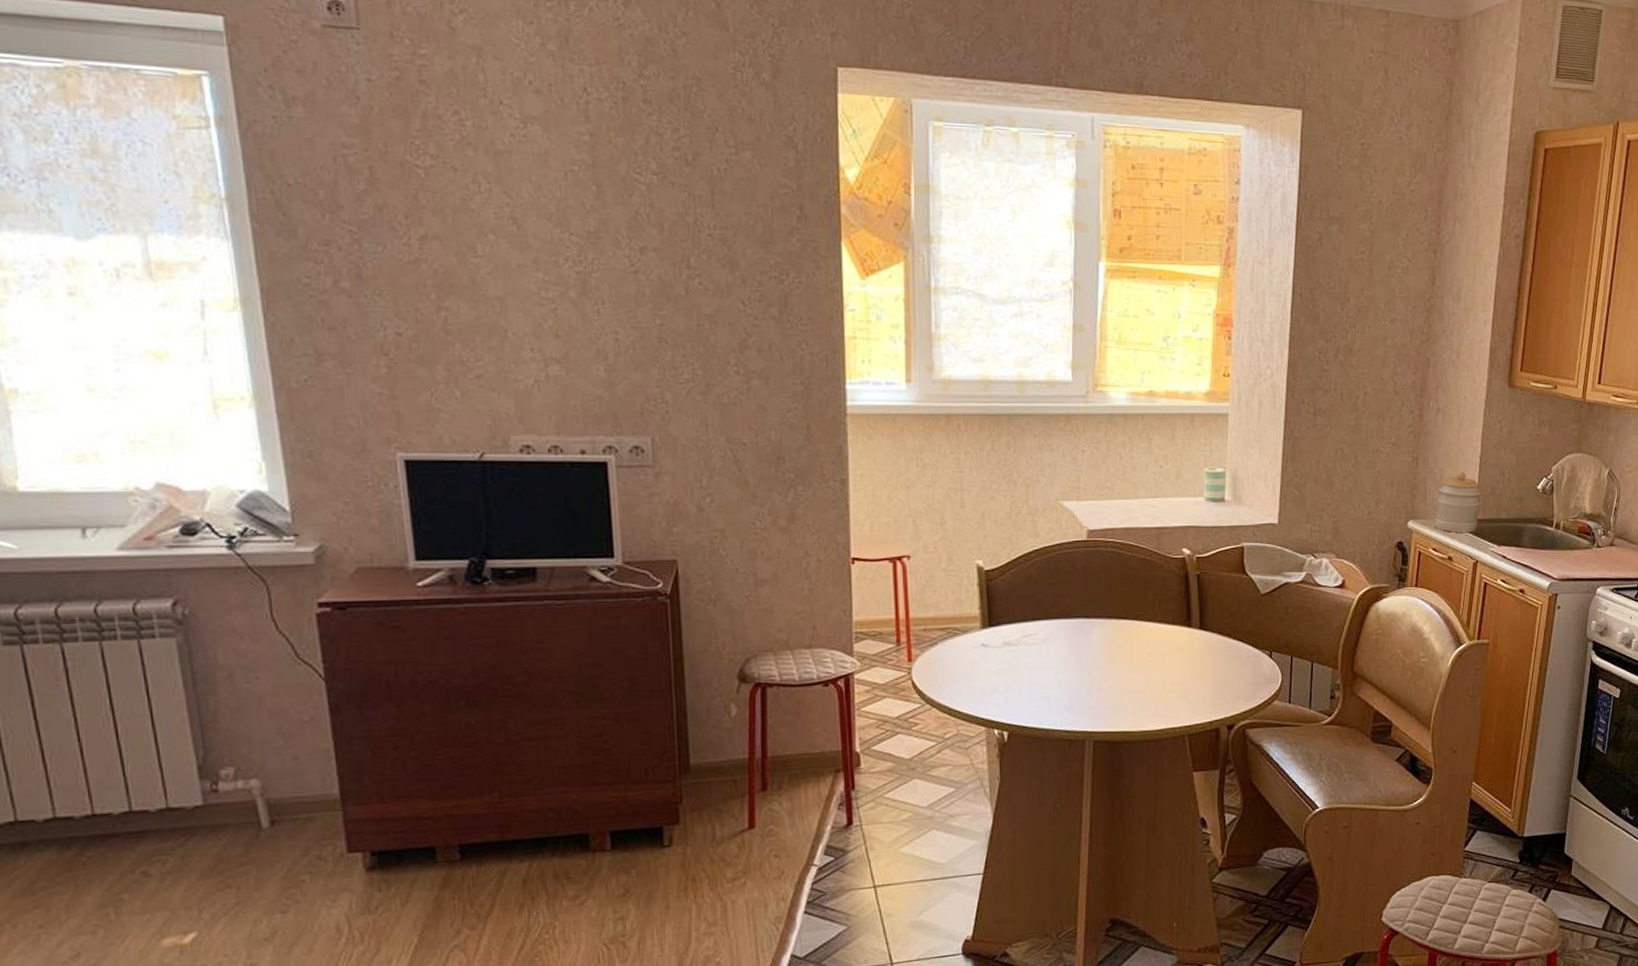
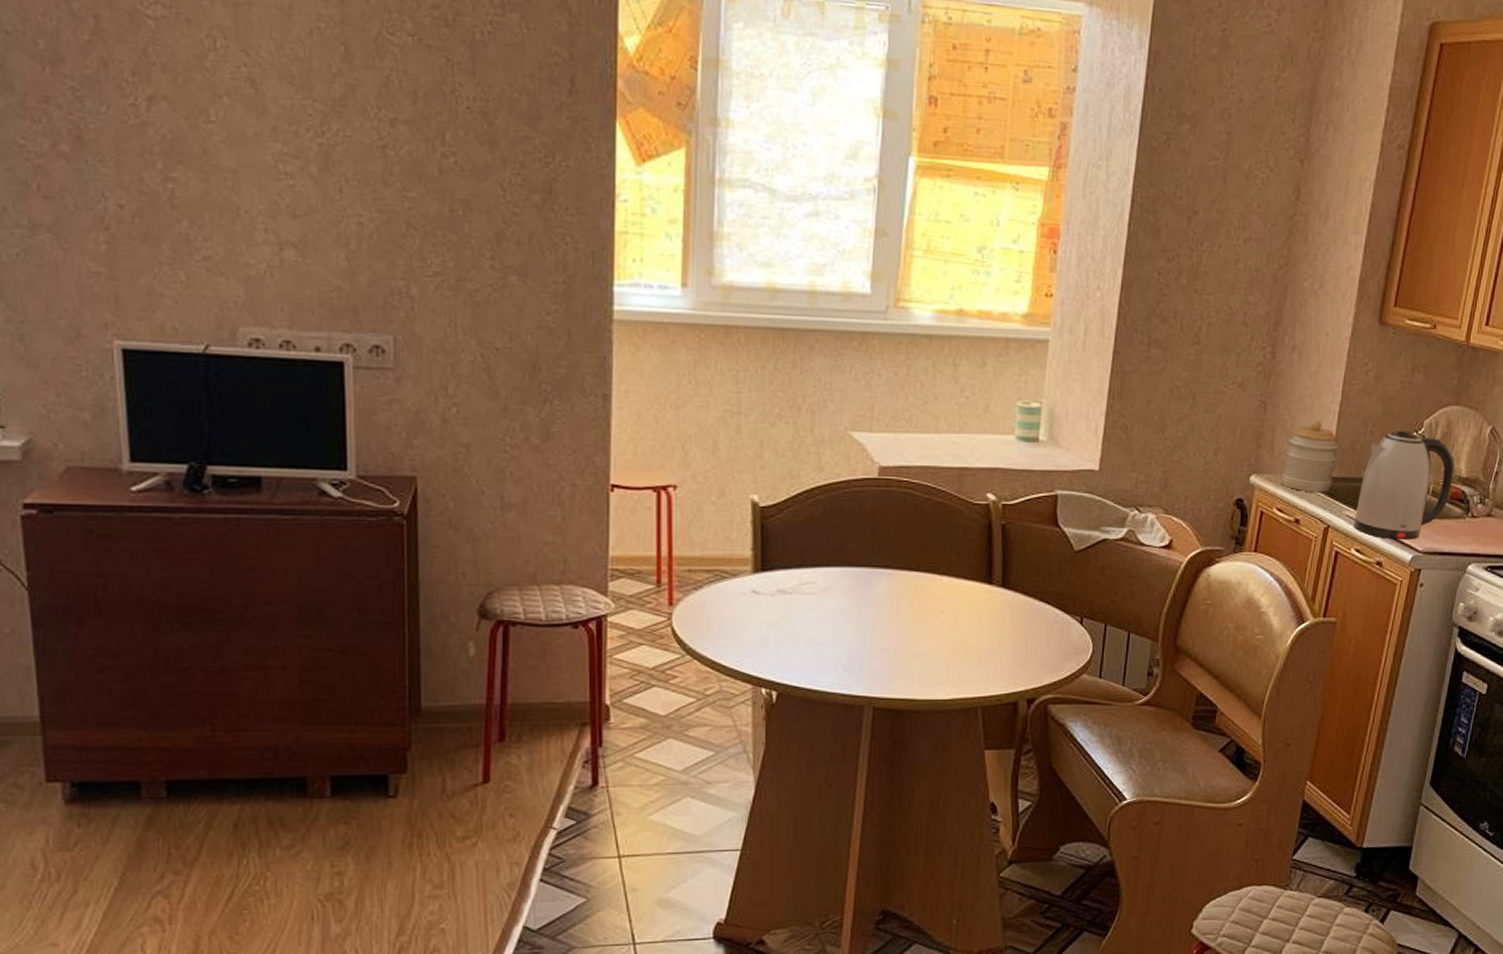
kettle: none [1498,476,1580,570] -> present [1353,430,1455,541]

